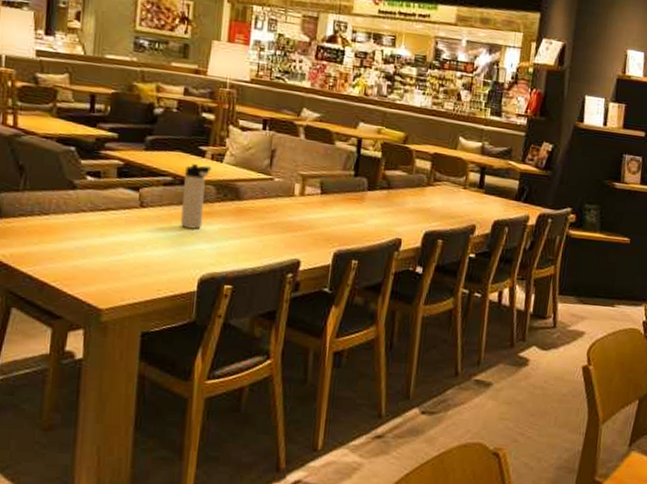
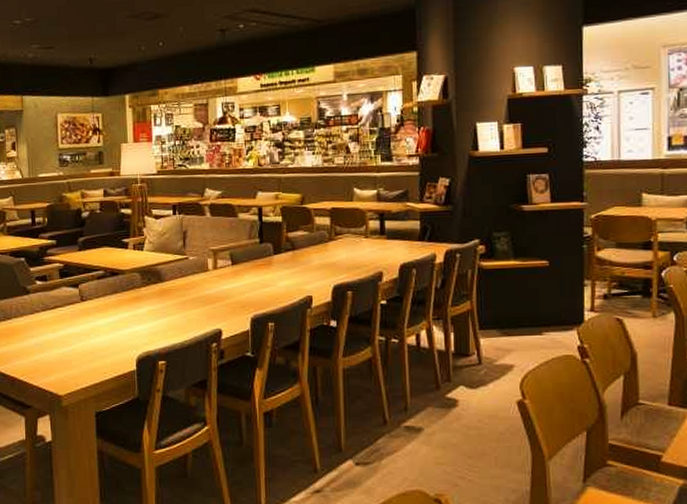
thermos bottle: present [181,164,212,230] -> none [112,255,135,315]

